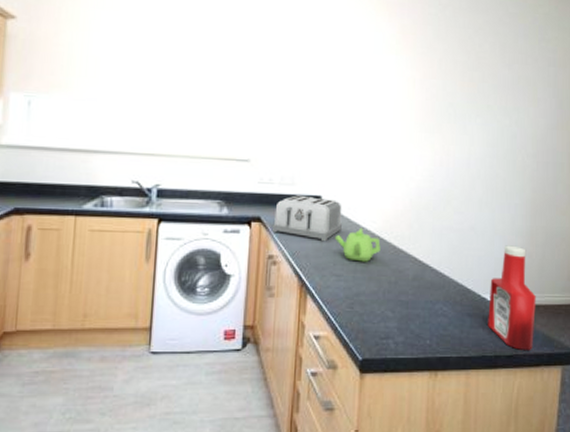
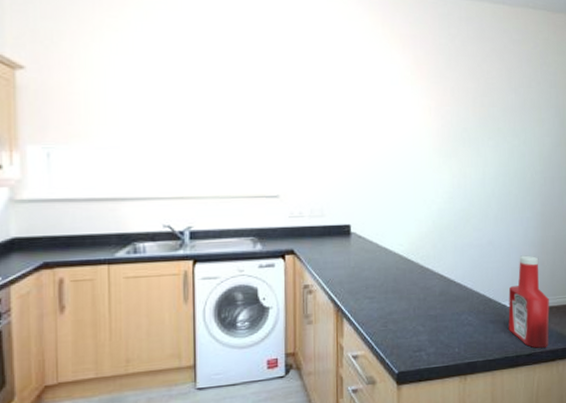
toaster: present [272,195,342,242] -> none [306,225,371,268]
teapot: present [334,227,381,262] -> none [365,251,409,283]

